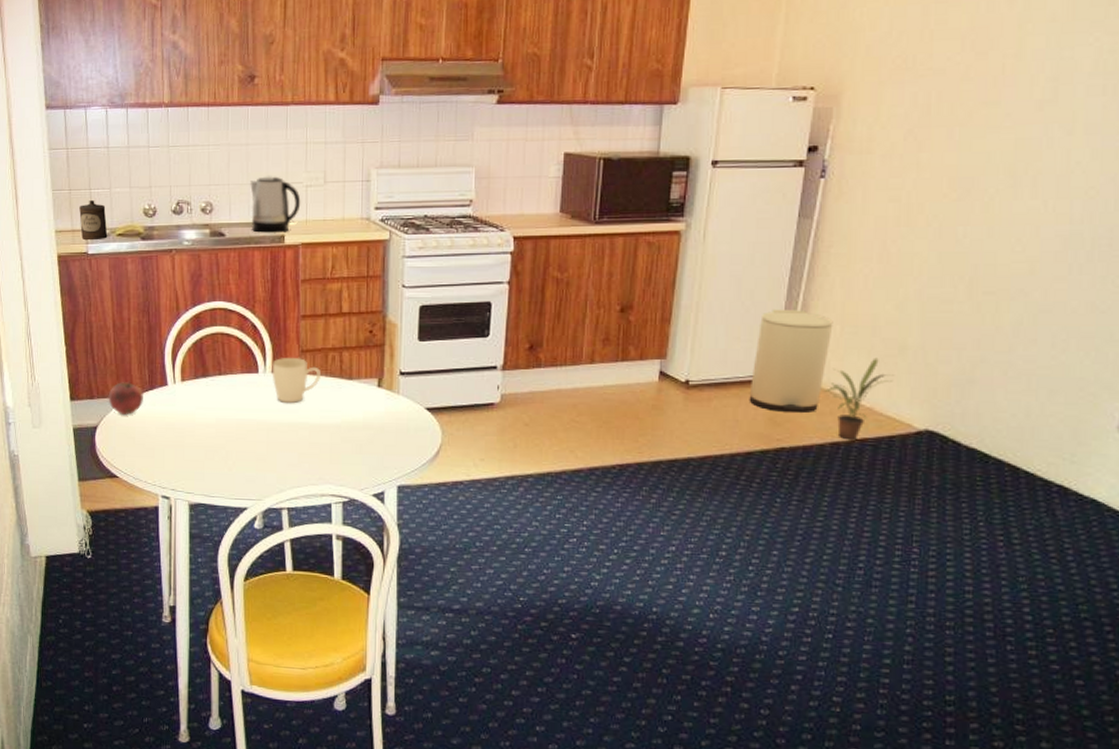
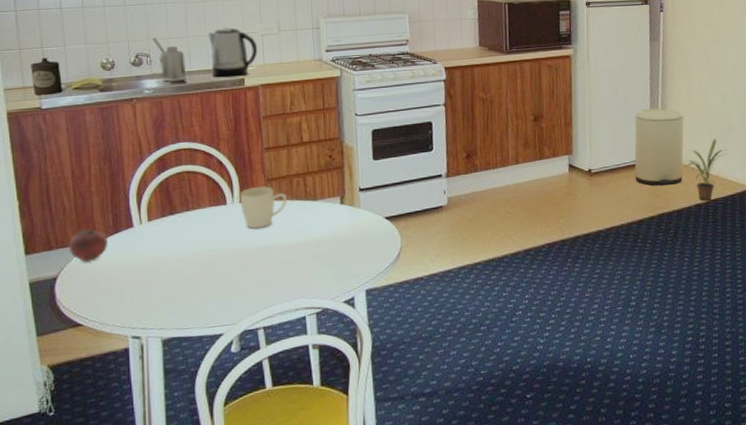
soap dispenser: none [194,183,225,234] -> present [152,37,186,82]

